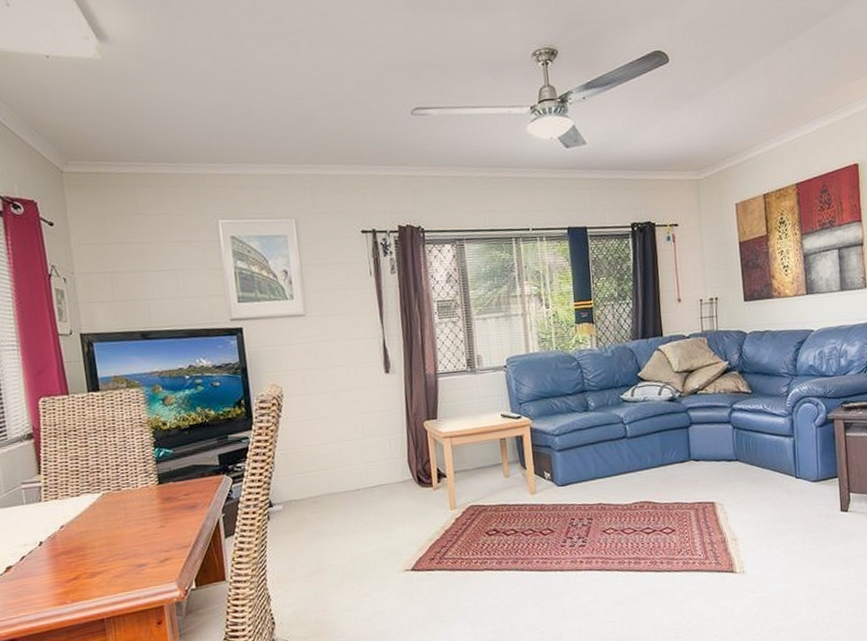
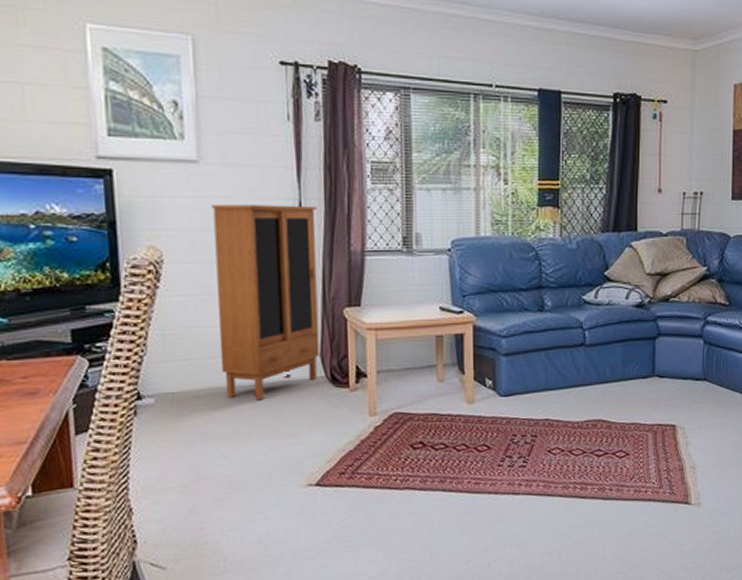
cabinet: none [316,341,407,502] -> present [211,205,320,401]

